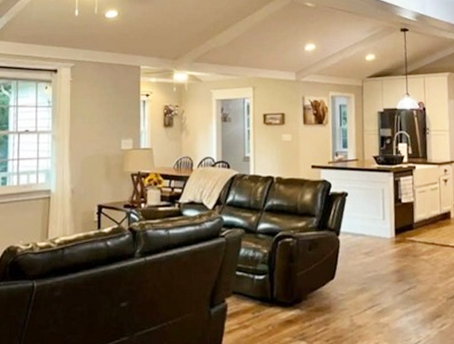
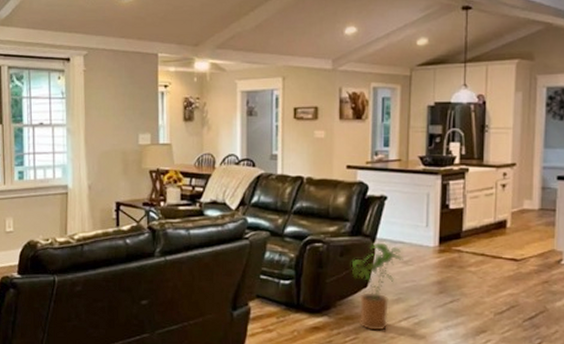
house plant: none [319,235,365,321] -> present [351,242,403,331]

